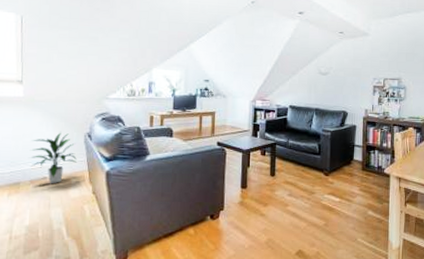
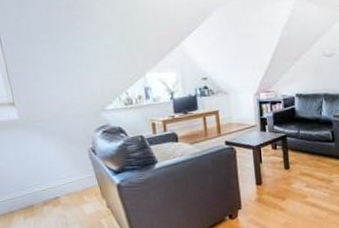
indoor plant: present [30,132,77,184] -> none [36,150,86,203]

